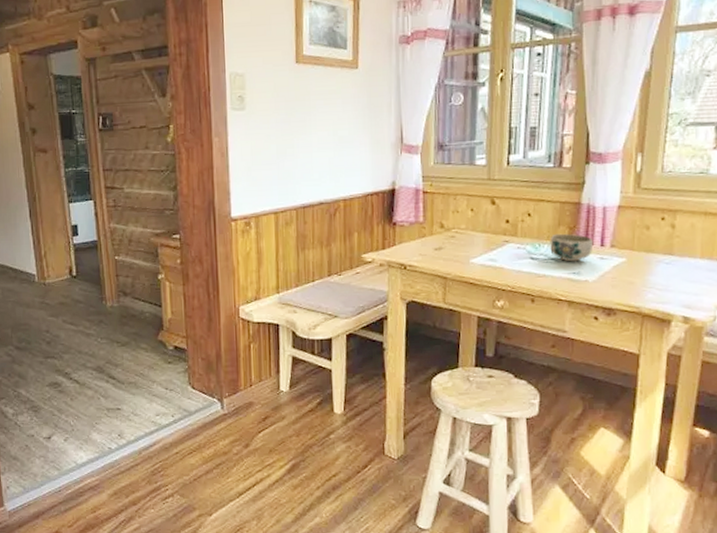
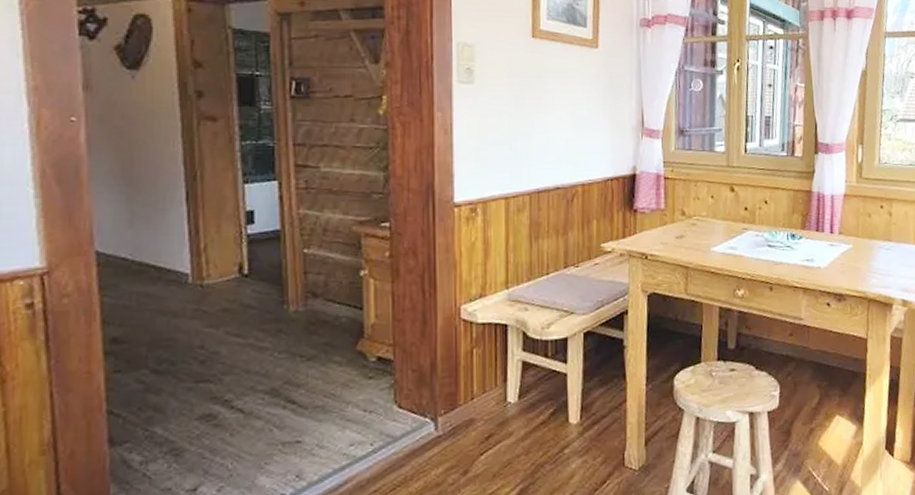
bowl: present [550,233,594,262] -> none [785,221,824,249]

